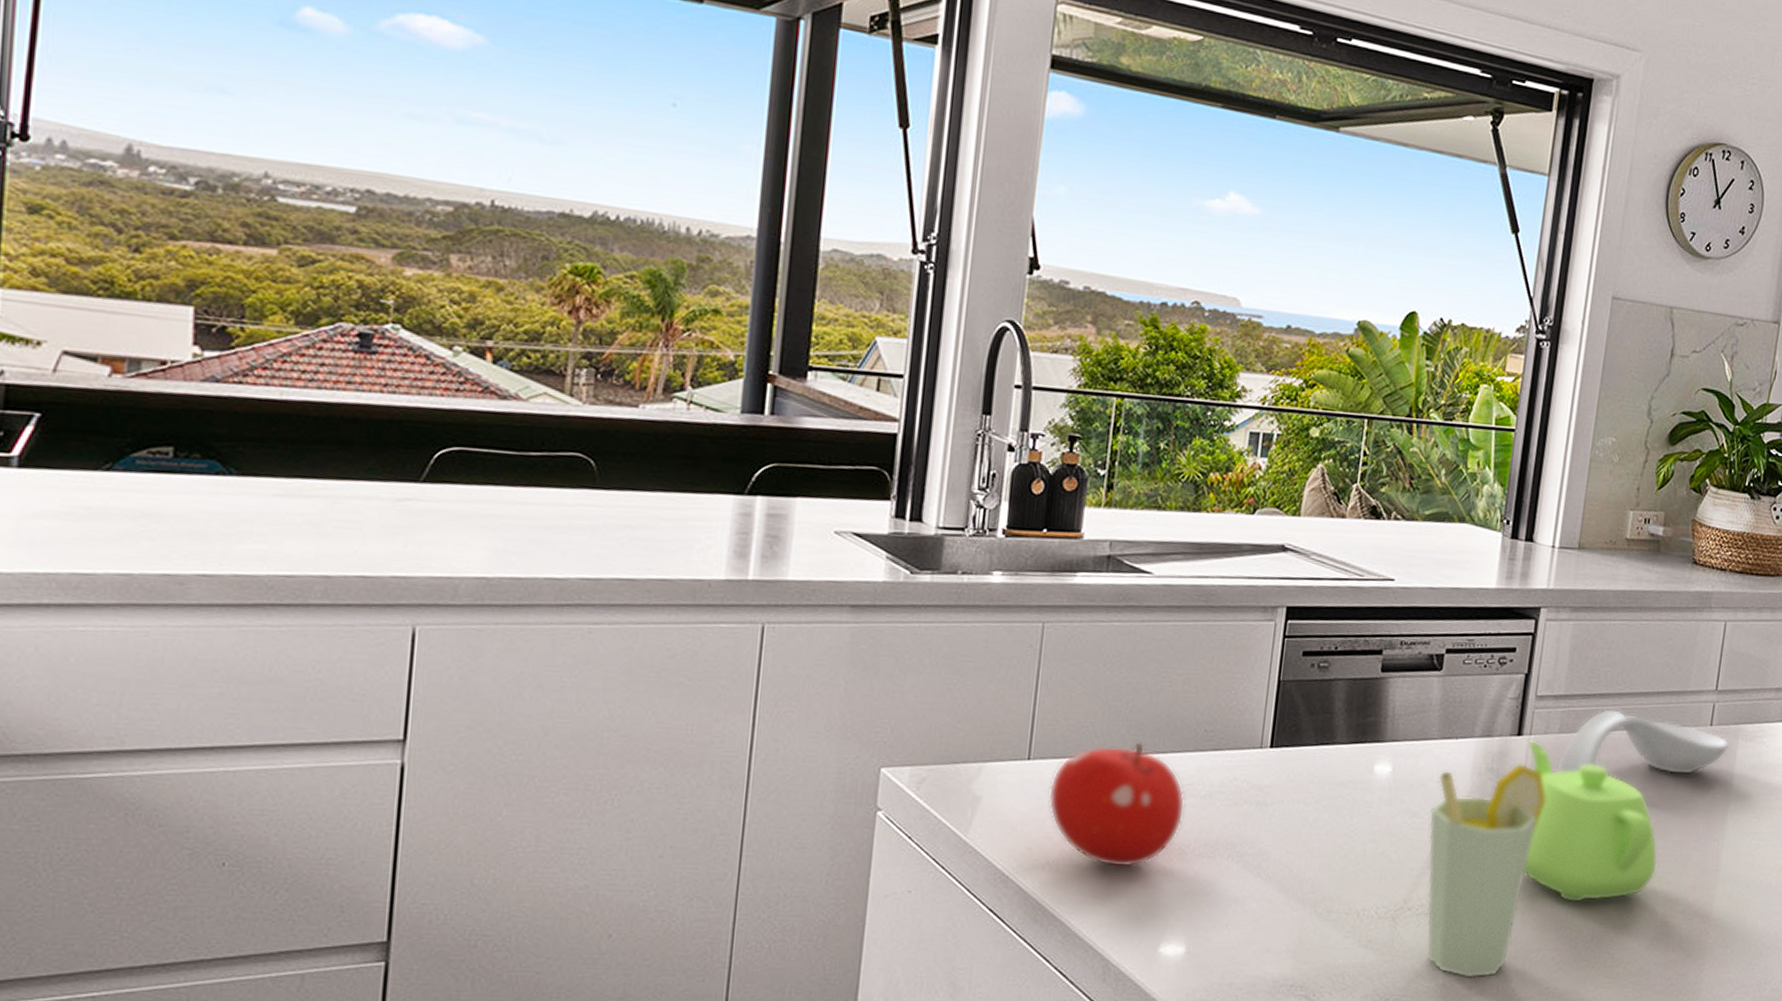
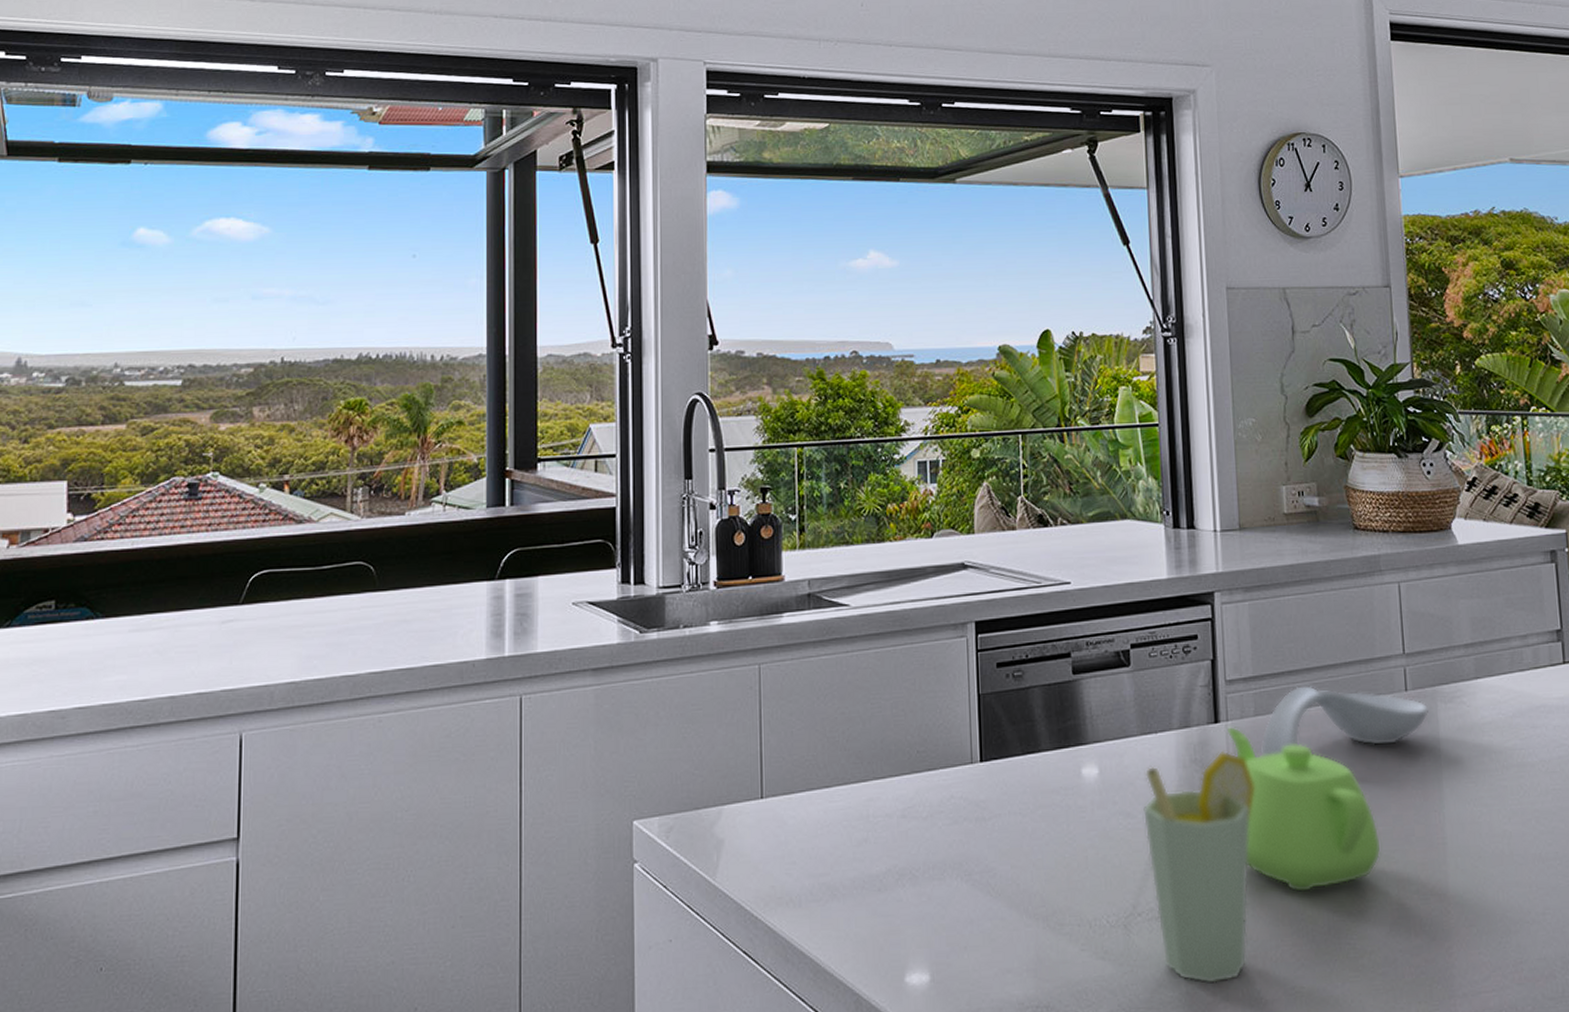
fruit: present [1048,742,1186,868] -> none [784,770,910,899]

